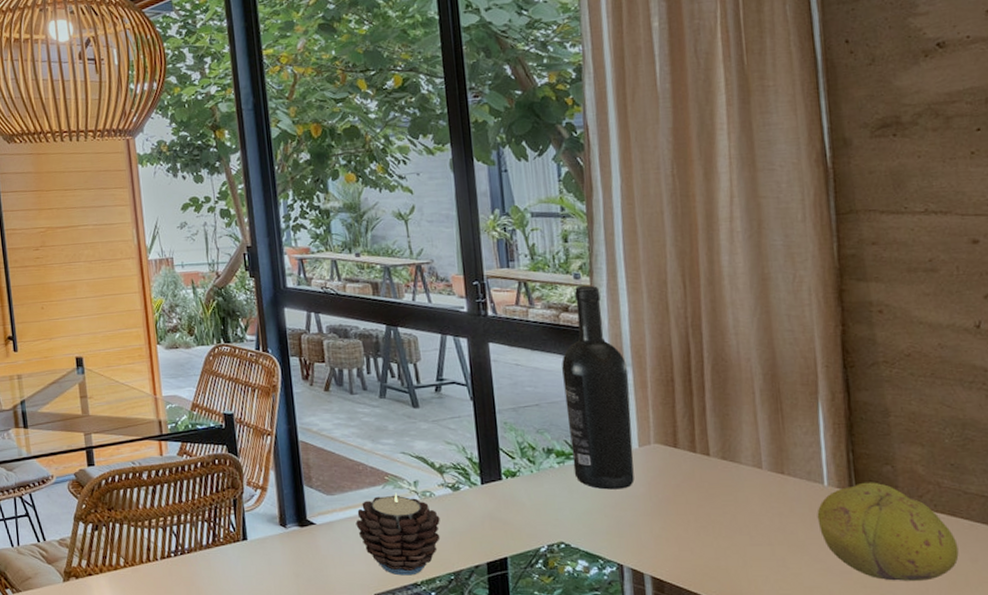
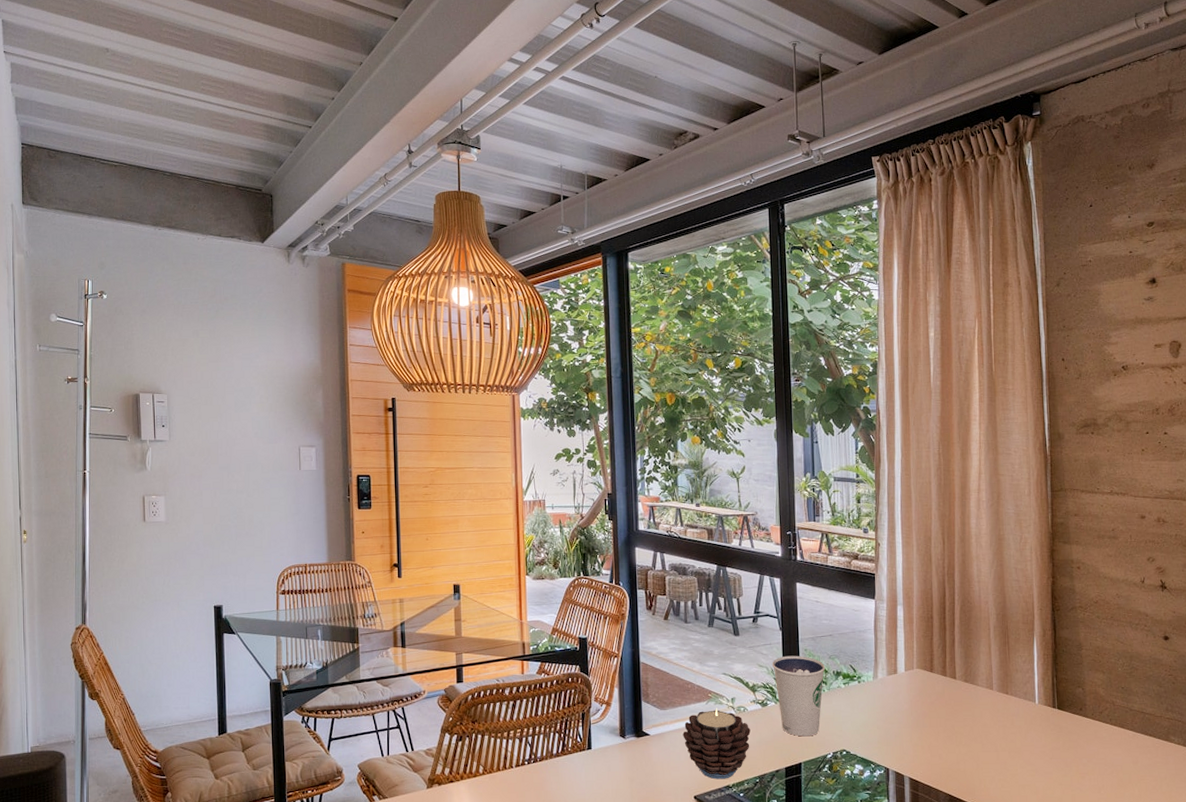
dixie cup: none [462,429,533,526] -> present [772,655,826,737]
wine bottle: present [562,285,634,490] -> none [851,538,901,706]
fruit: present [817,482,959,581] -> none [1030,701,1125,779]

